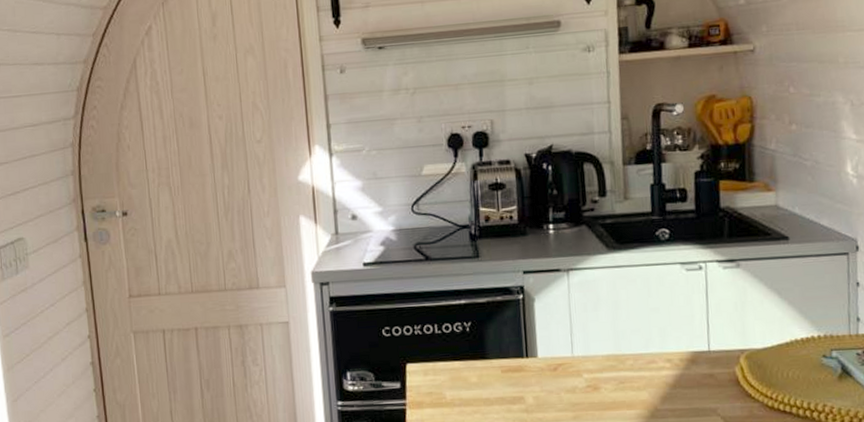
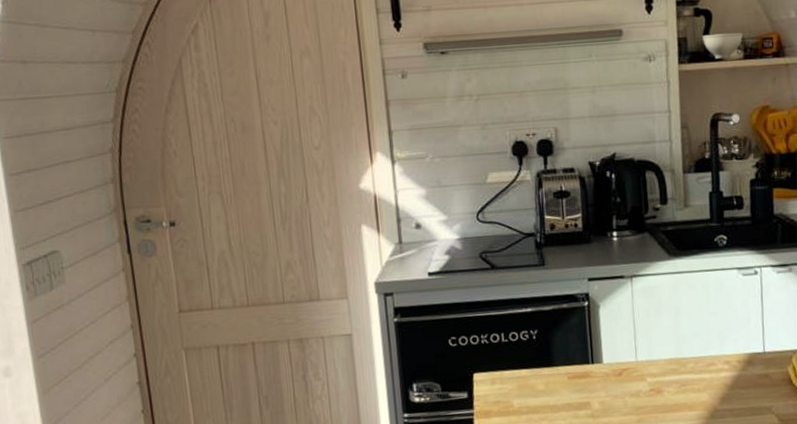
bowl: none [644,21,687,49] -> present [702,33,742,60]

